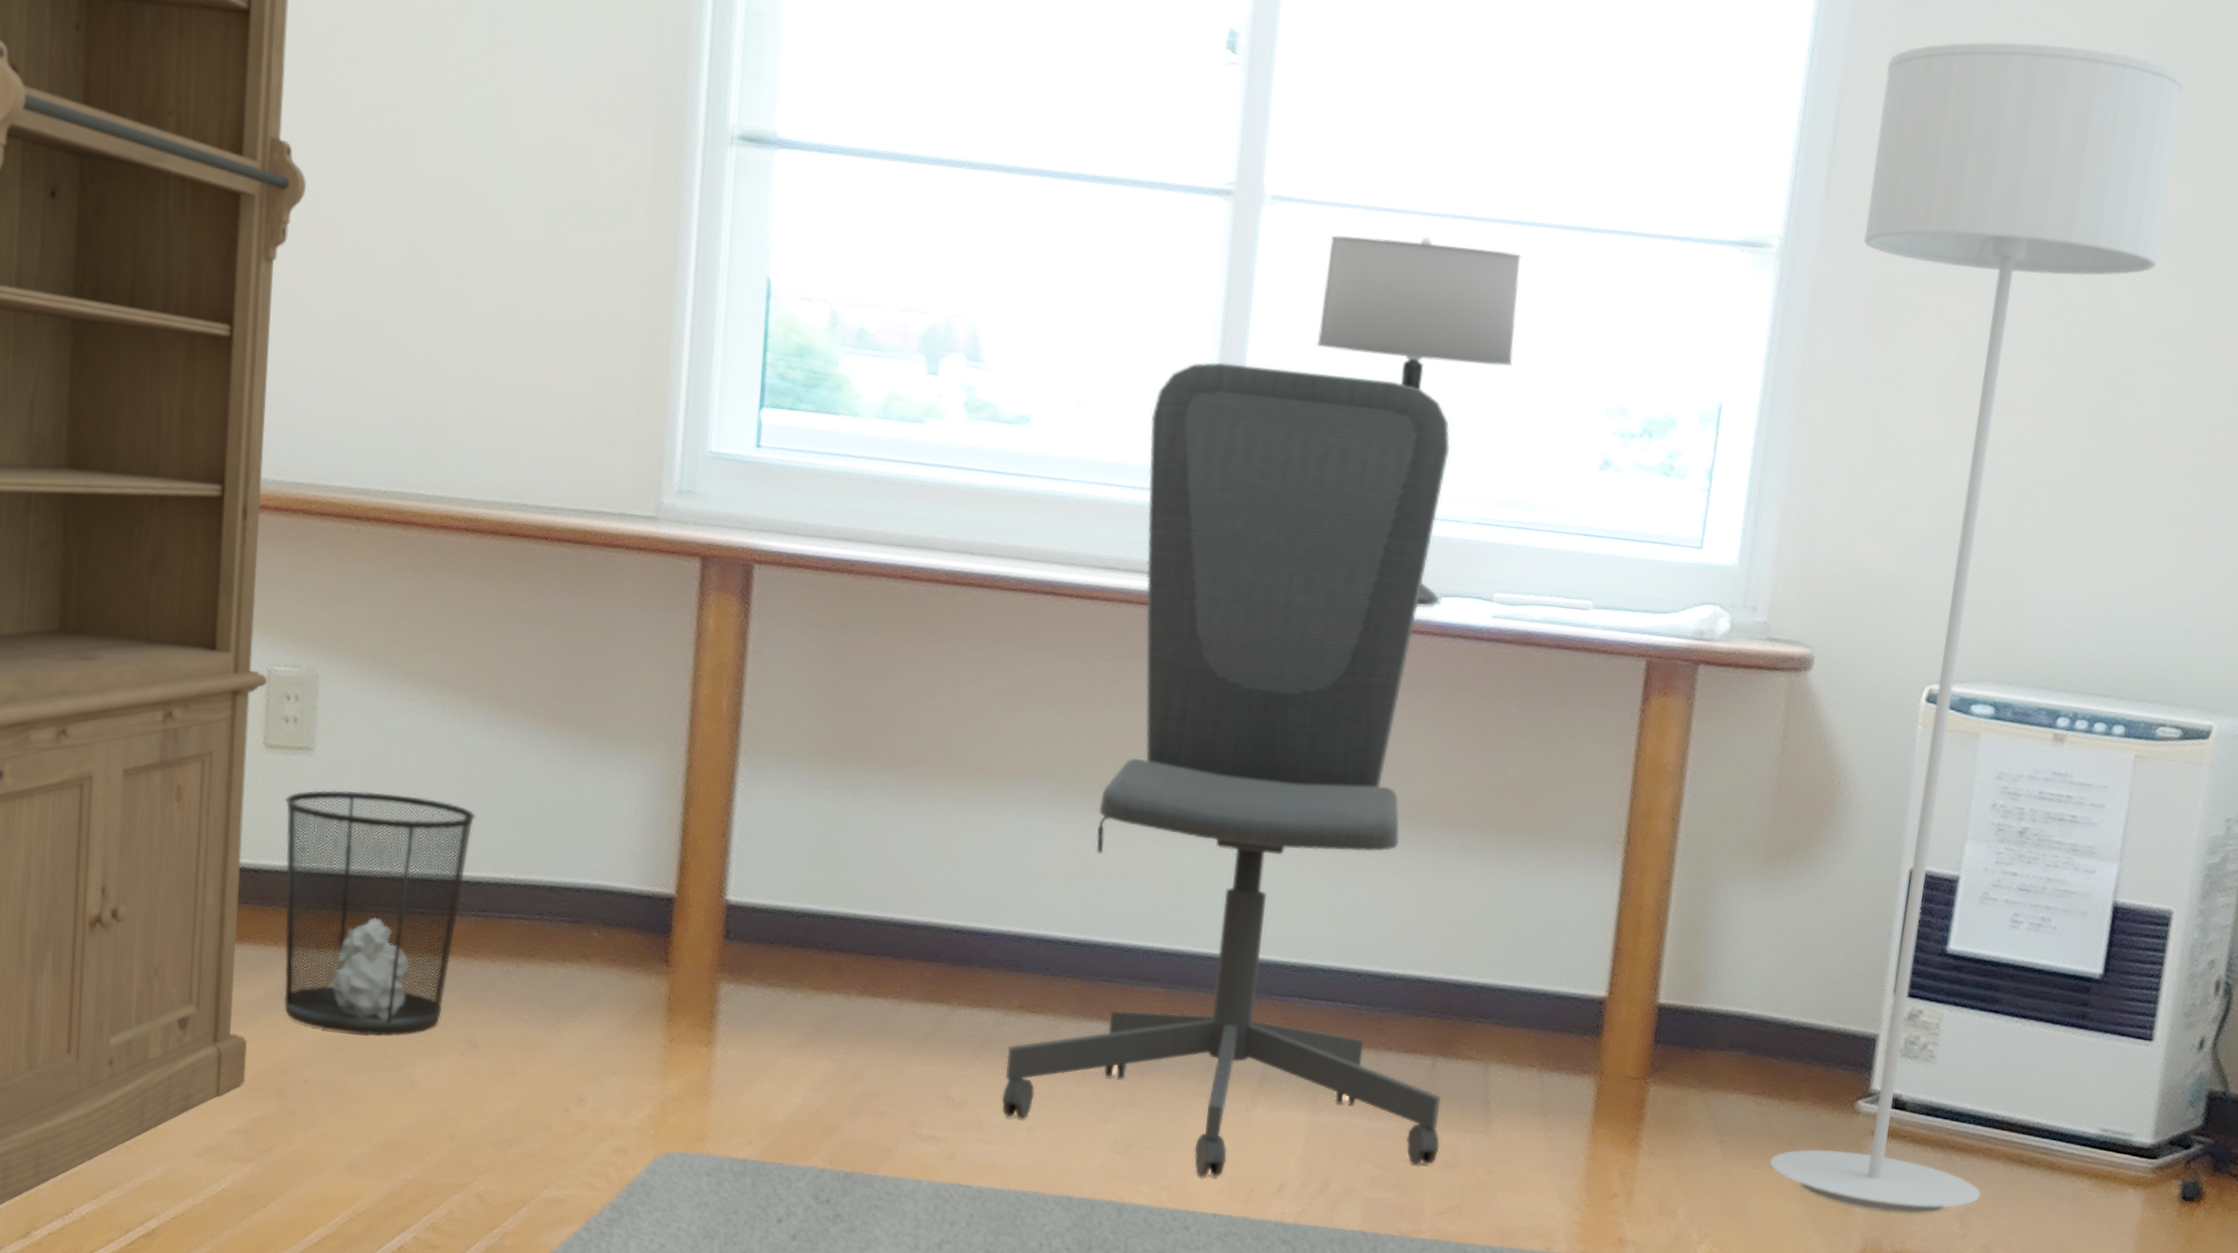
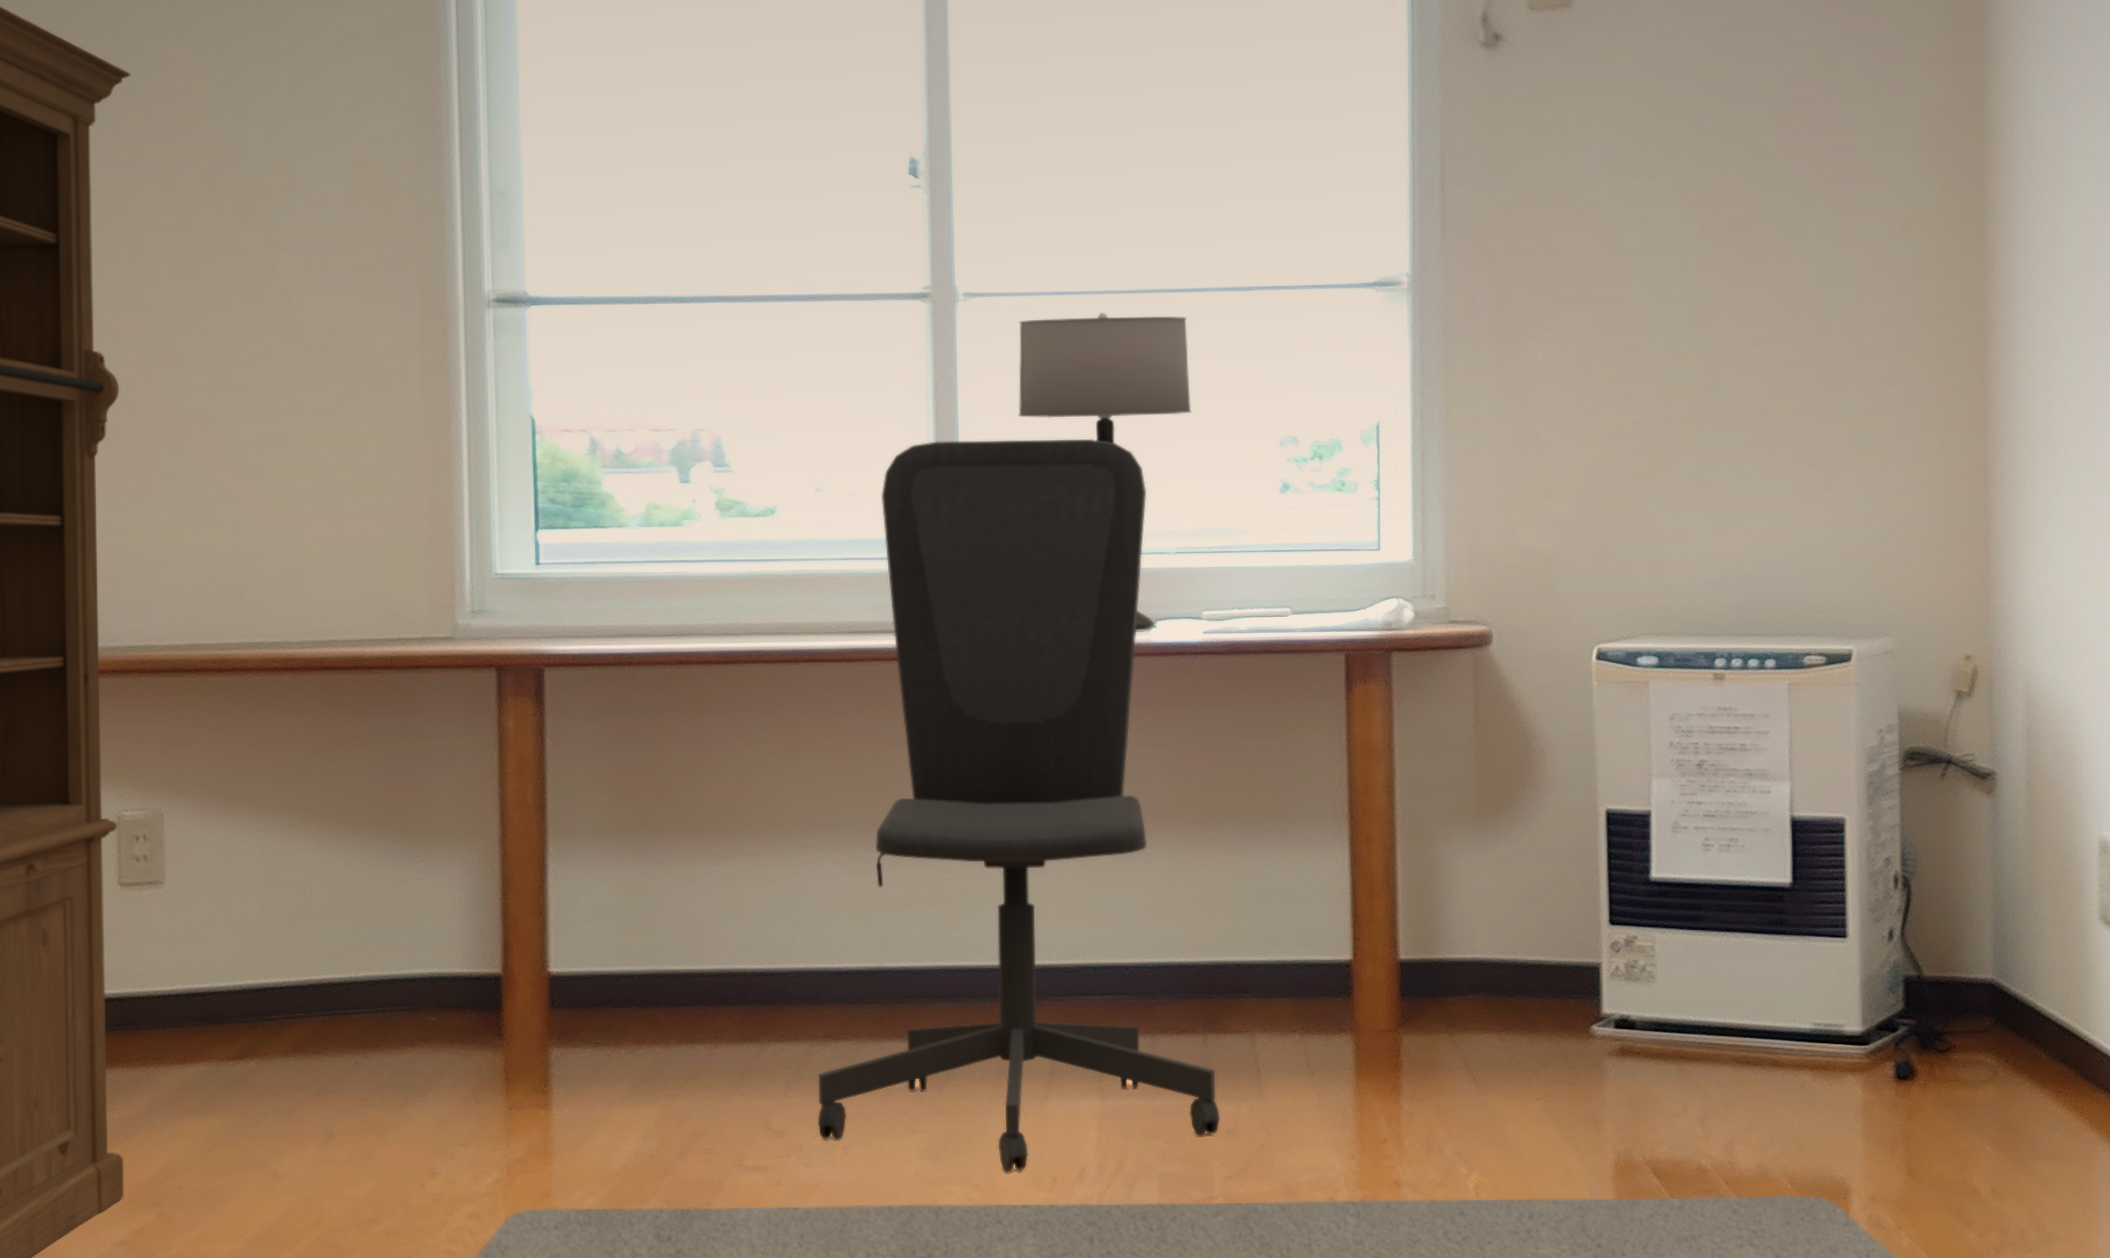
waste bin: present [284,790,476,1035] -> none [141,913,316,1138]
floor lamp: present [1769,41,2185,1214] -> none [1478,85,1737,1125]

